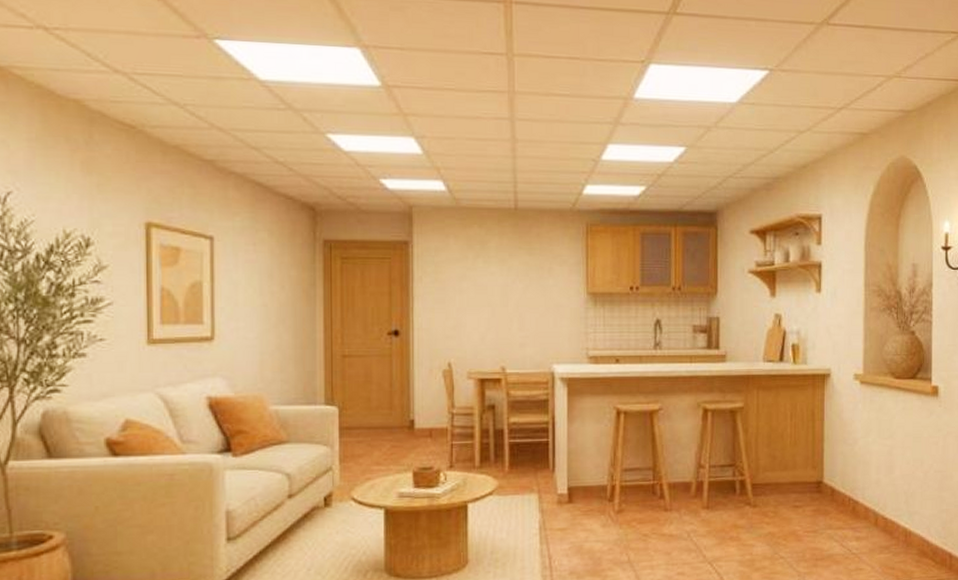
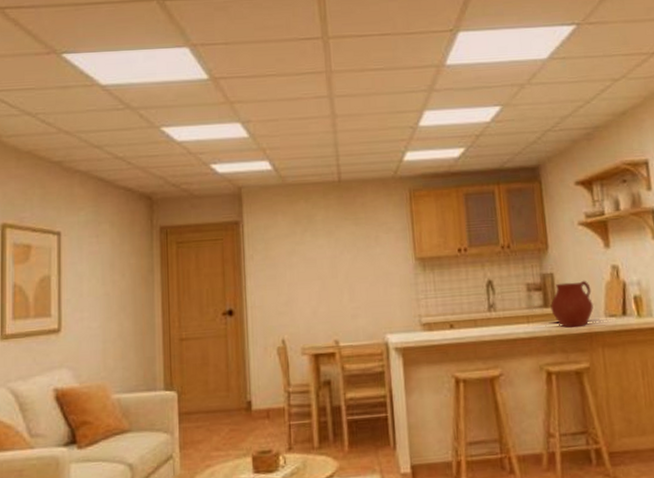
jug: none [714,326,753,370] -> present [550,280,594,329]

